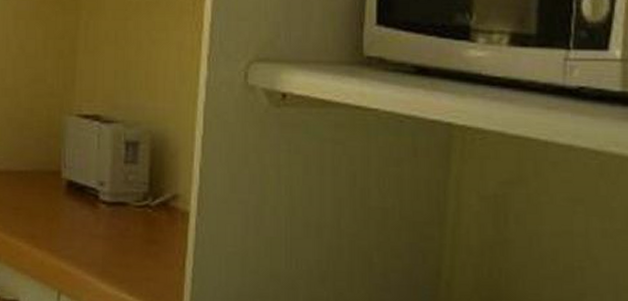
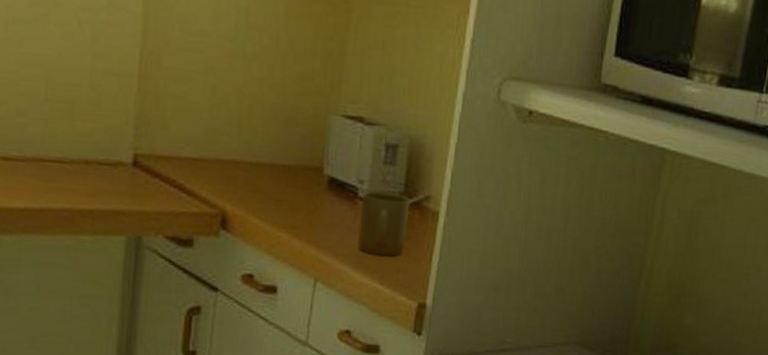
mug: none [101,192,157,264] -> present [357,190,411,257]

